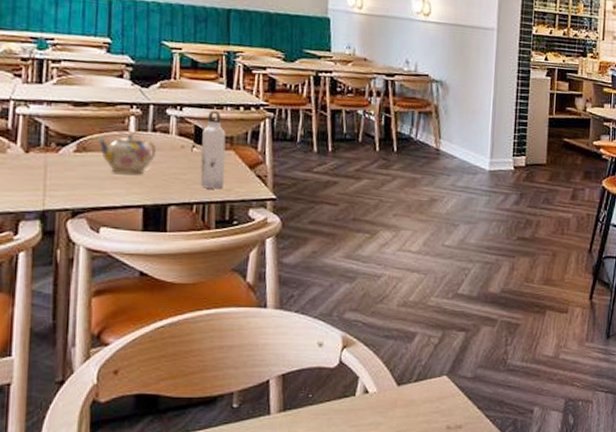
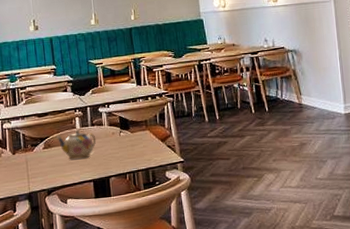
water bottle: present [200,110,226,189] -> none [125,103,145,161]

